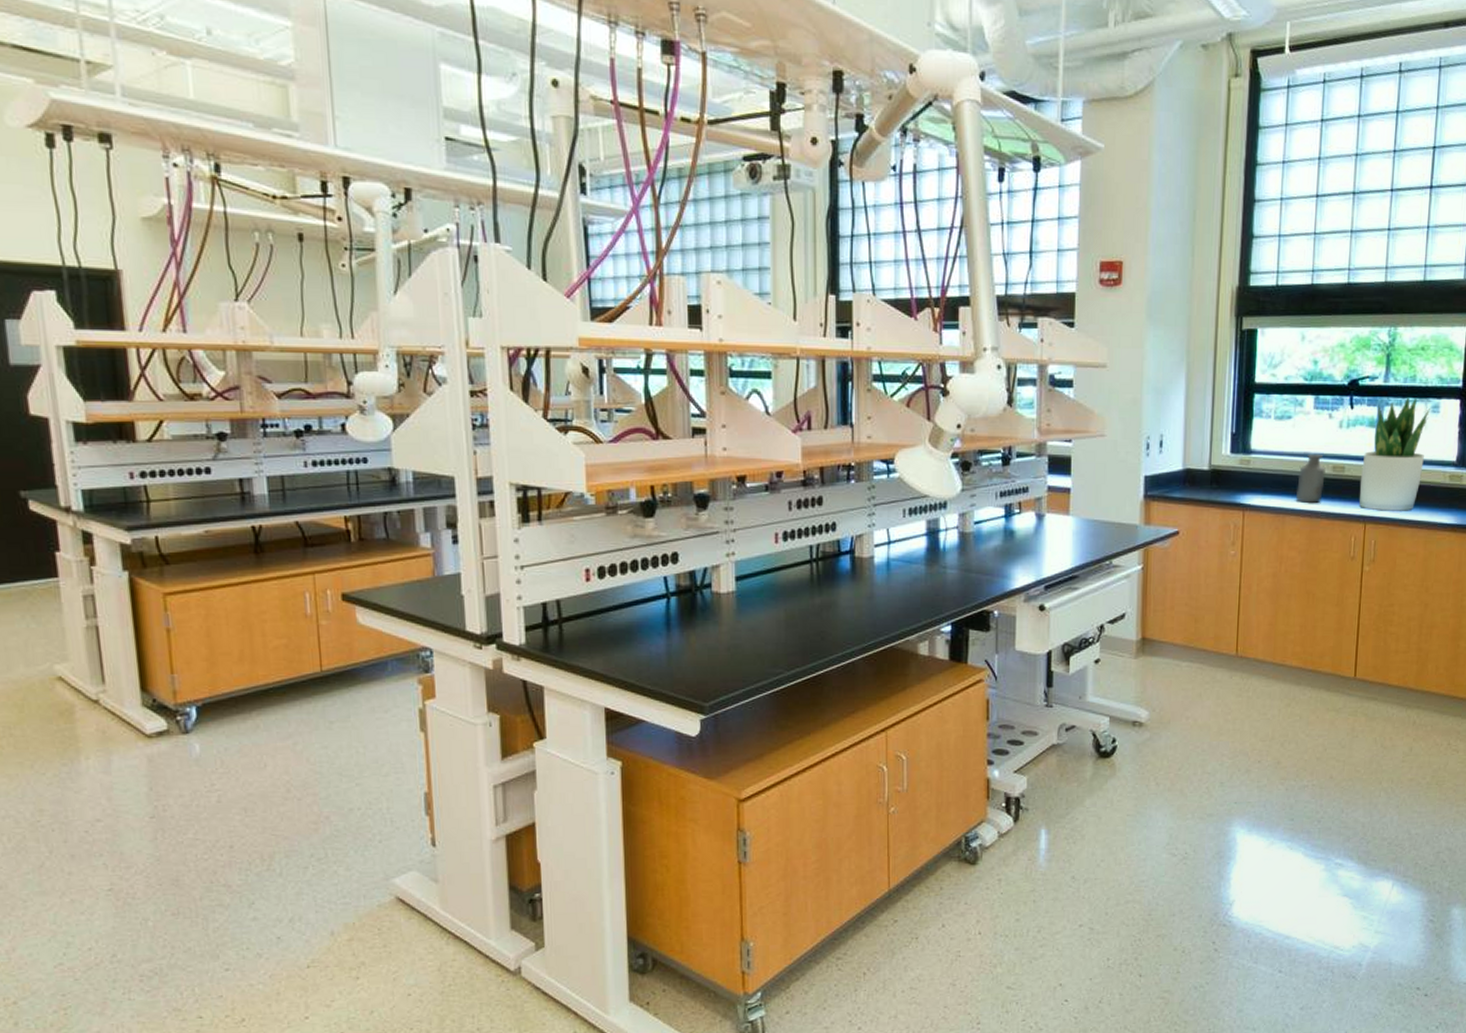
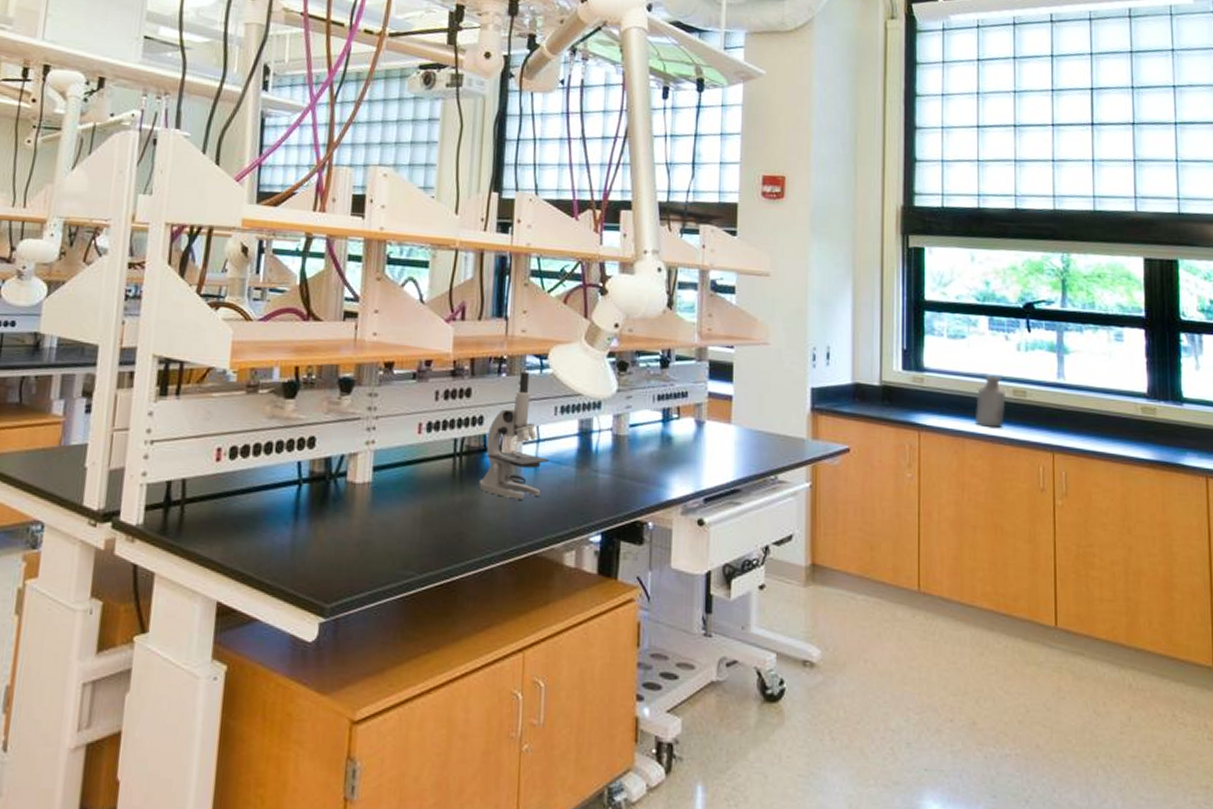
microscope: none [836,477,900,600] -> present [478,371,549,501]
planter: present [1358,397,1431,511] -> none [1044,324,1114,443]

